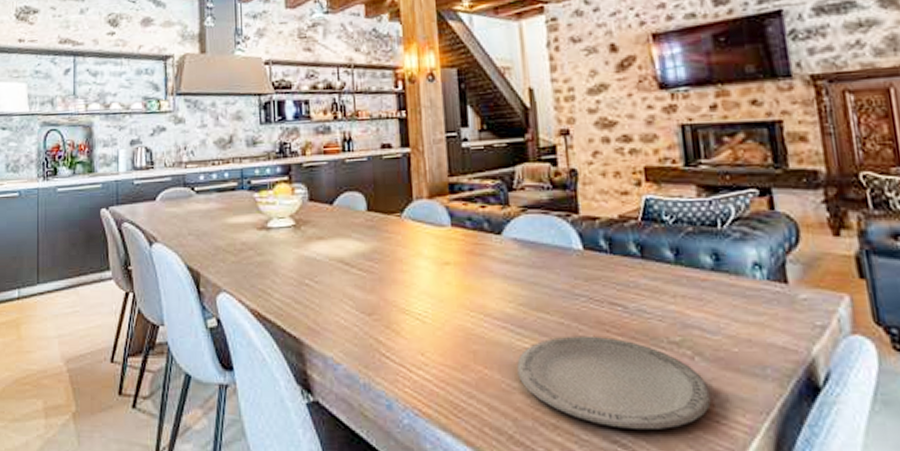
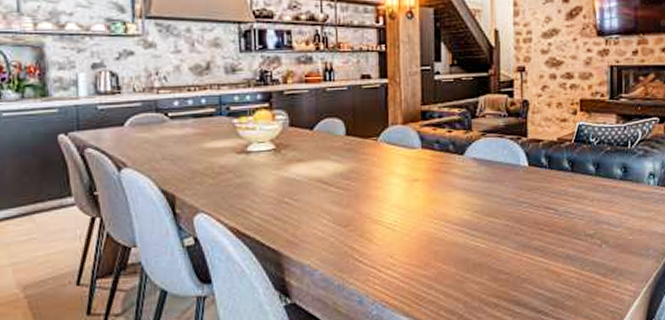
plate: present [517,335,712,429] -> none [470,233,611,302]

